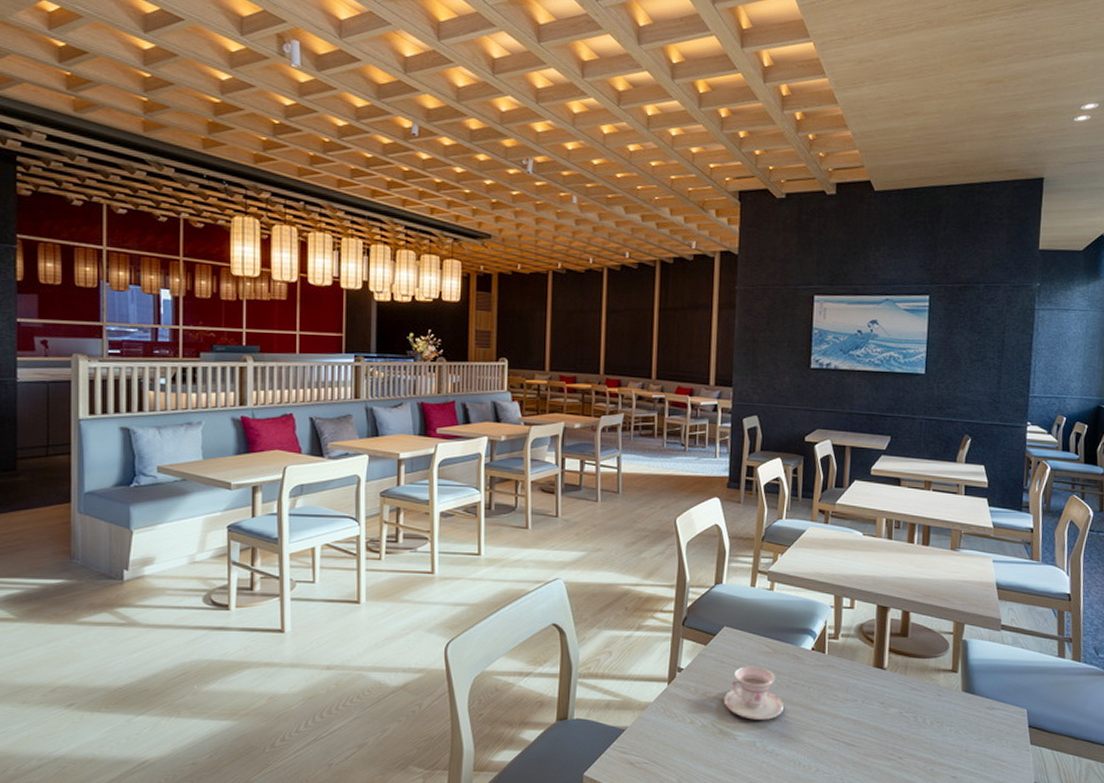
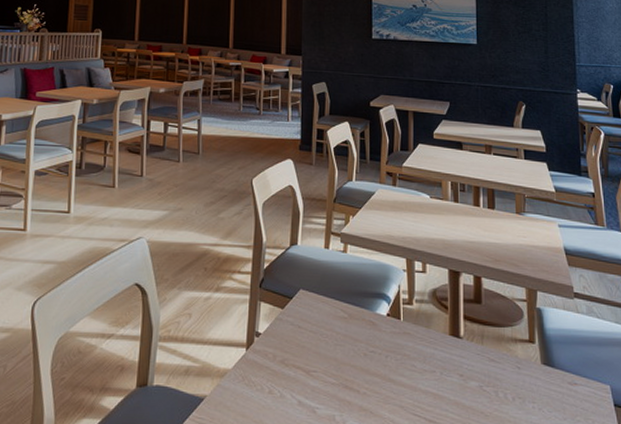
teacup: present [723,665,785,720] -> none [301,331,363,391]

